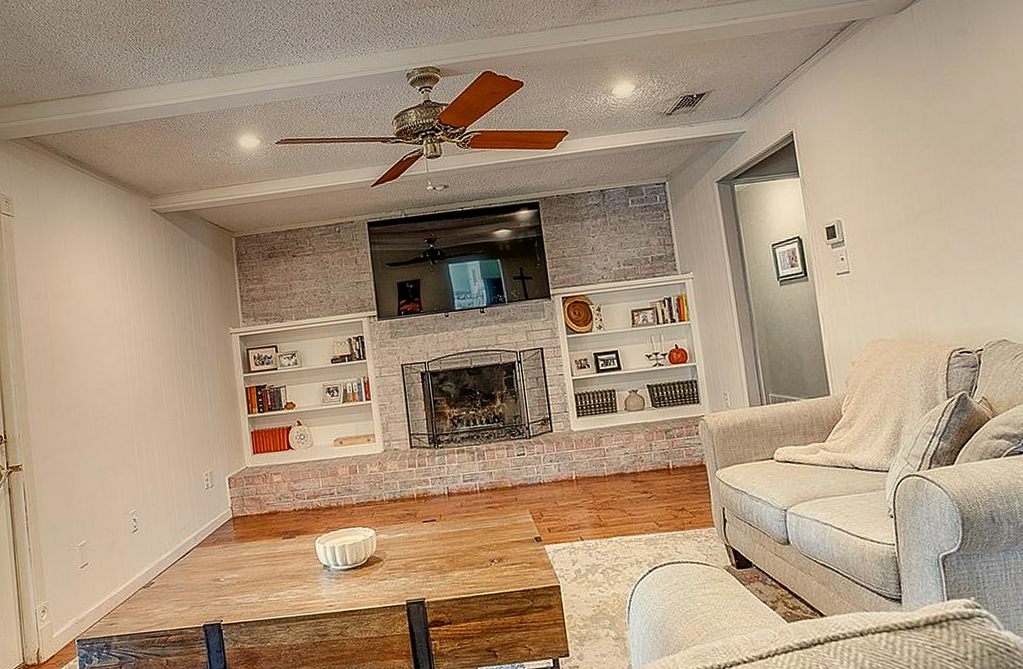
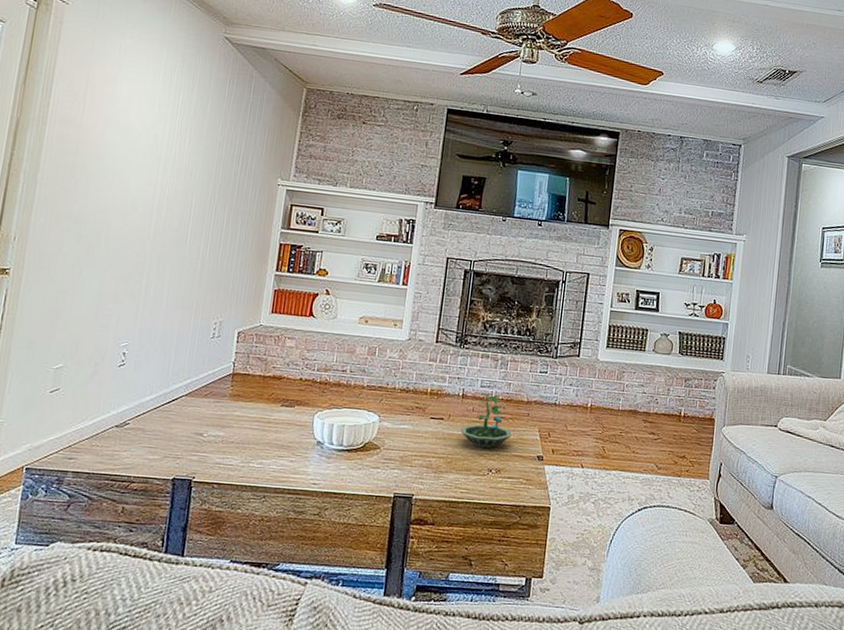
terrarium: none [454,486,505,541] -> present [460,393,512,448]

